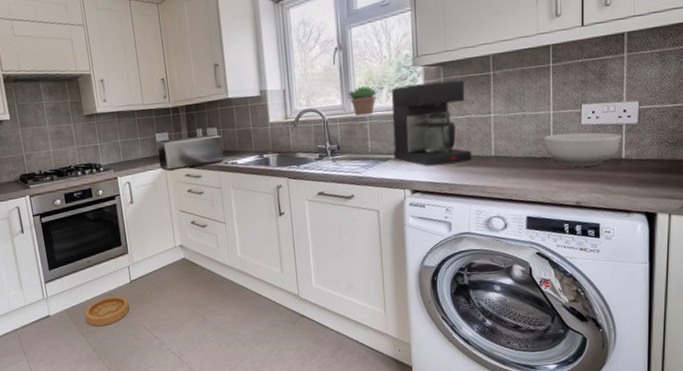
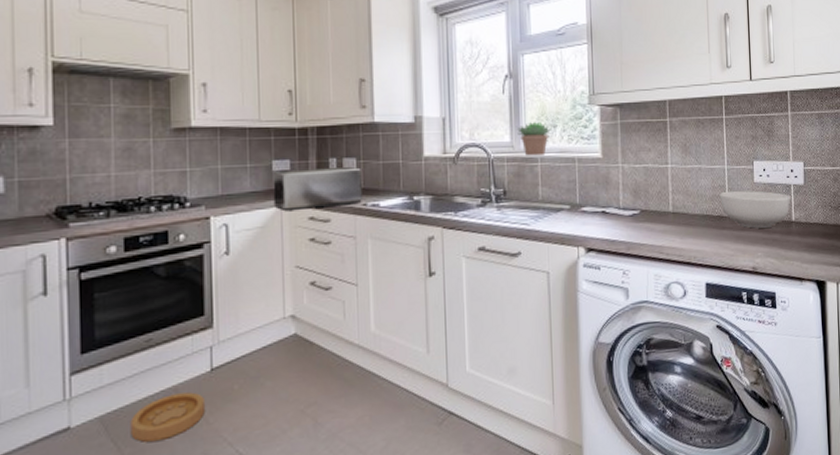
coffee maker: present [392,79,472,166] -> none [565,124,650,220]

